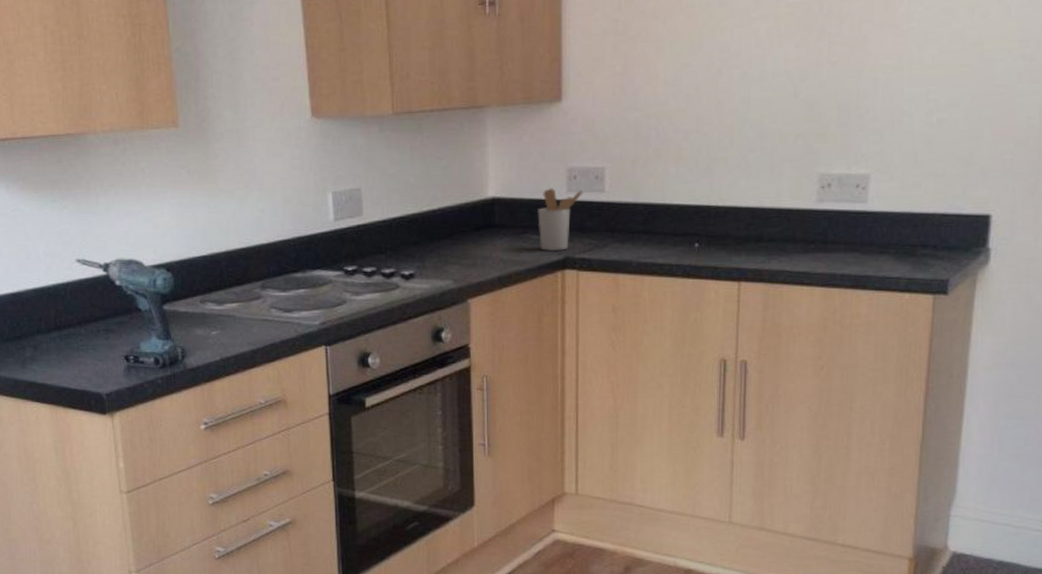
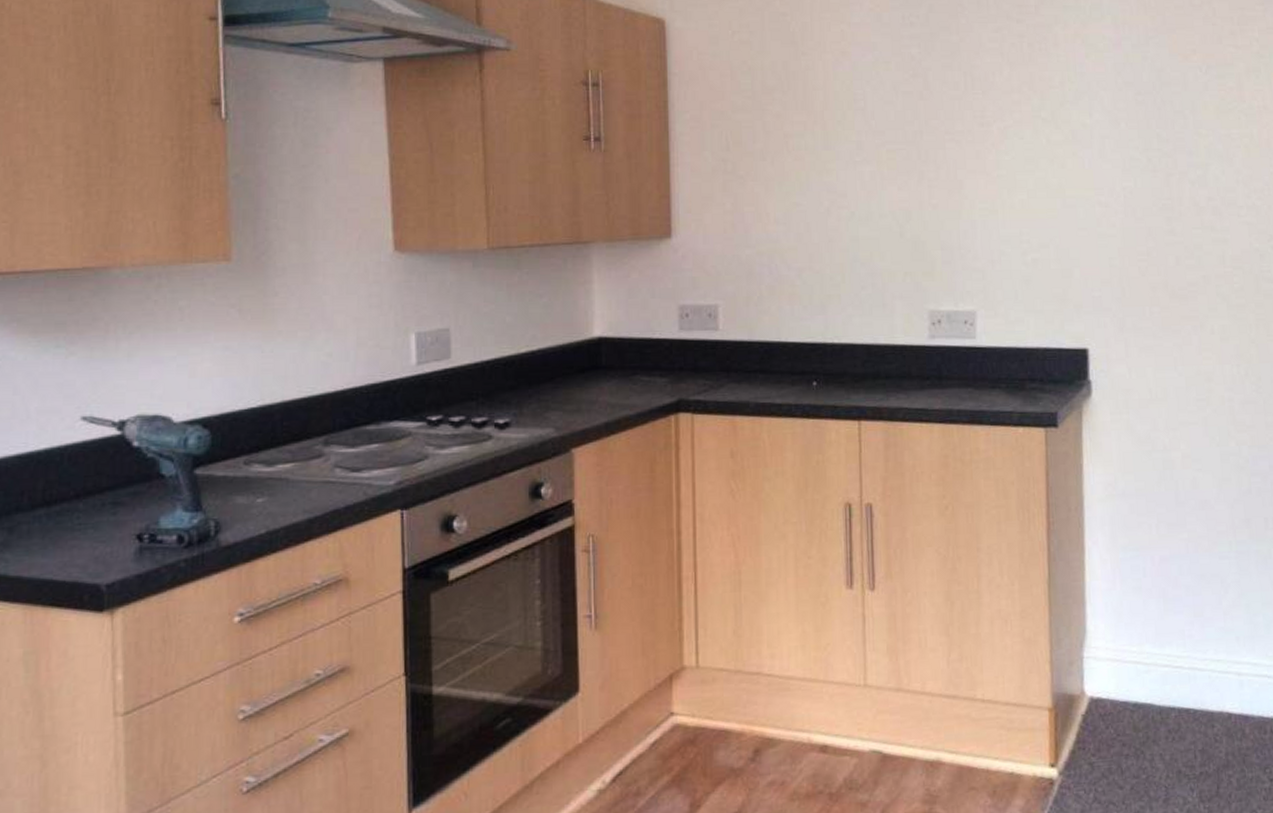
utensil holder: present [538,188,584,252] -> none [648,326,696,394]

